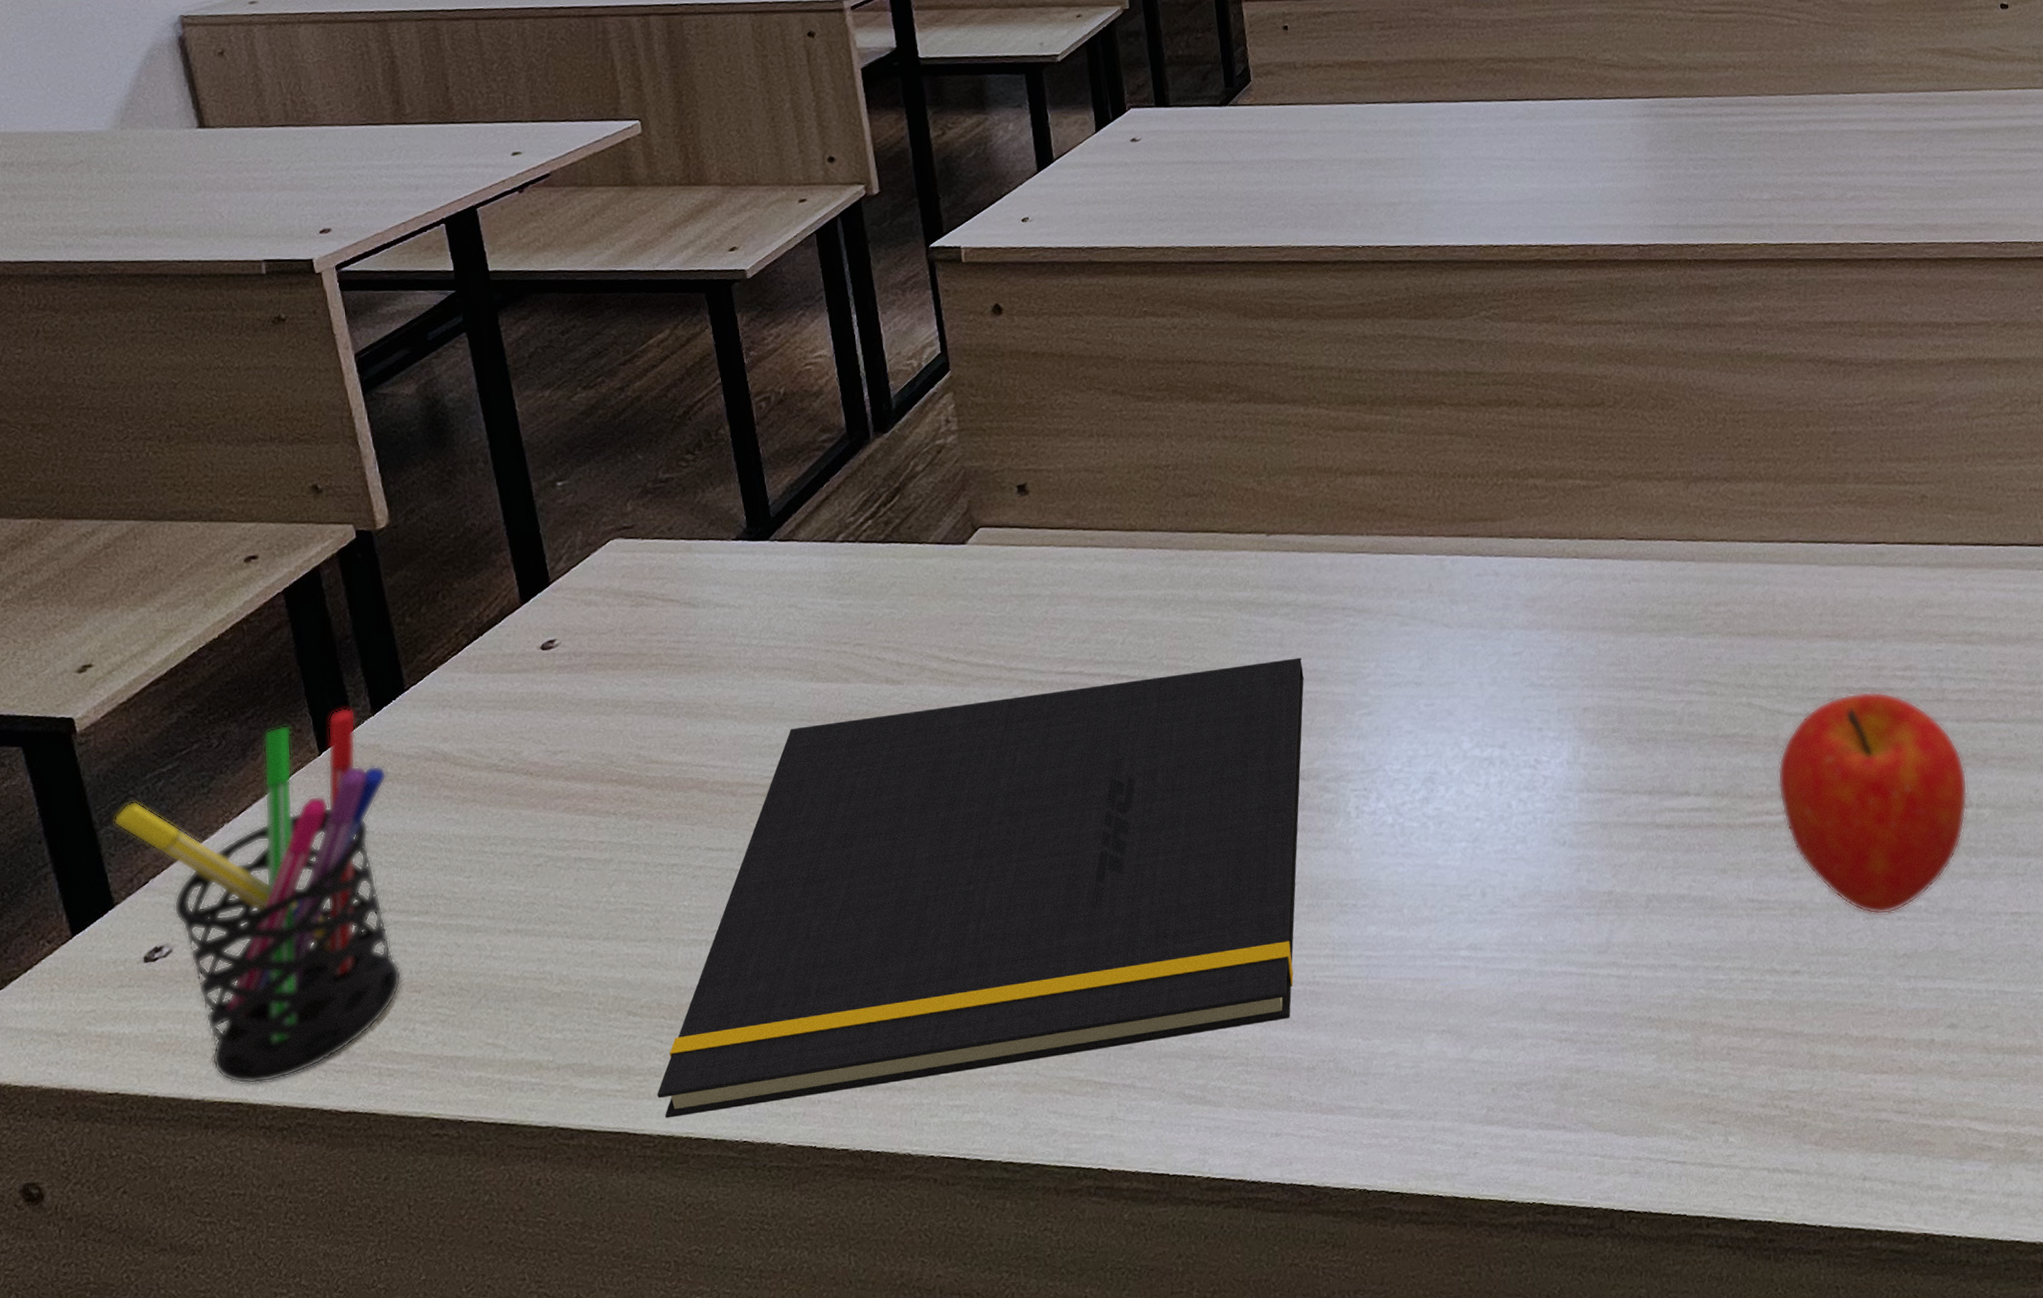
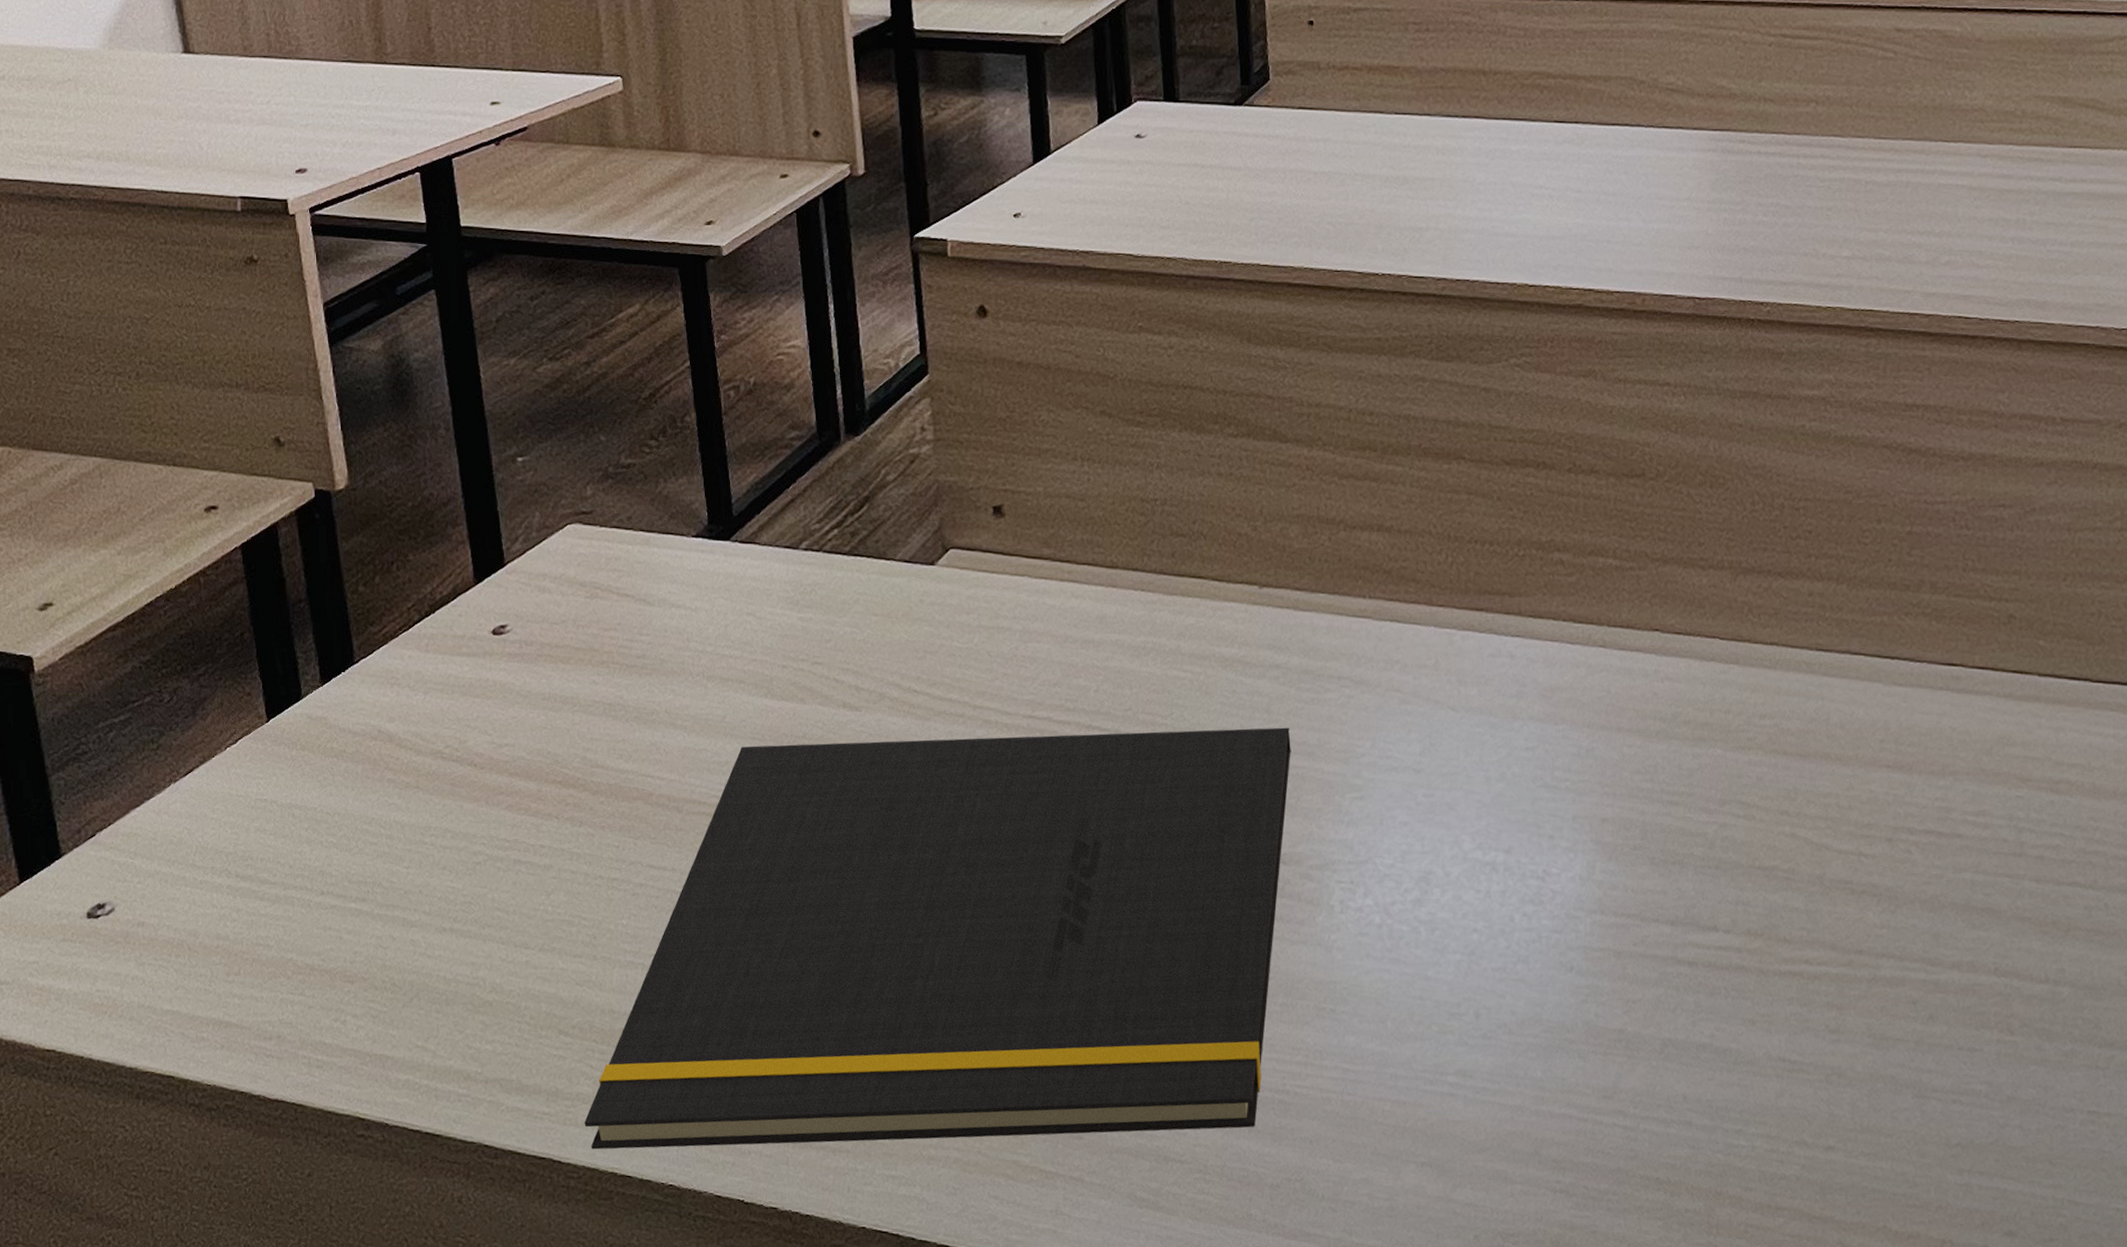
pen holder: present [114,707,401,1084] -> none [66,674,335,1059]
fruit: present [1777,691,1968,915] -> none [1821,835,2045,1095]

